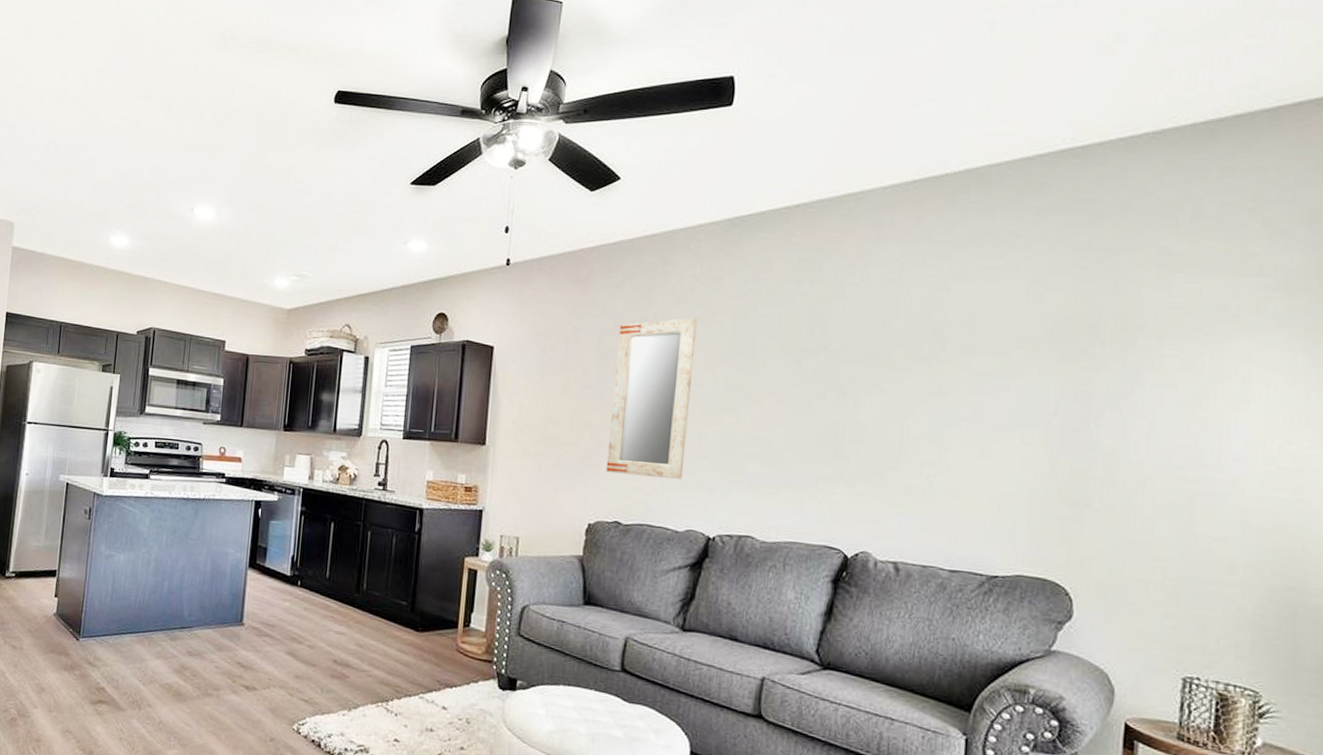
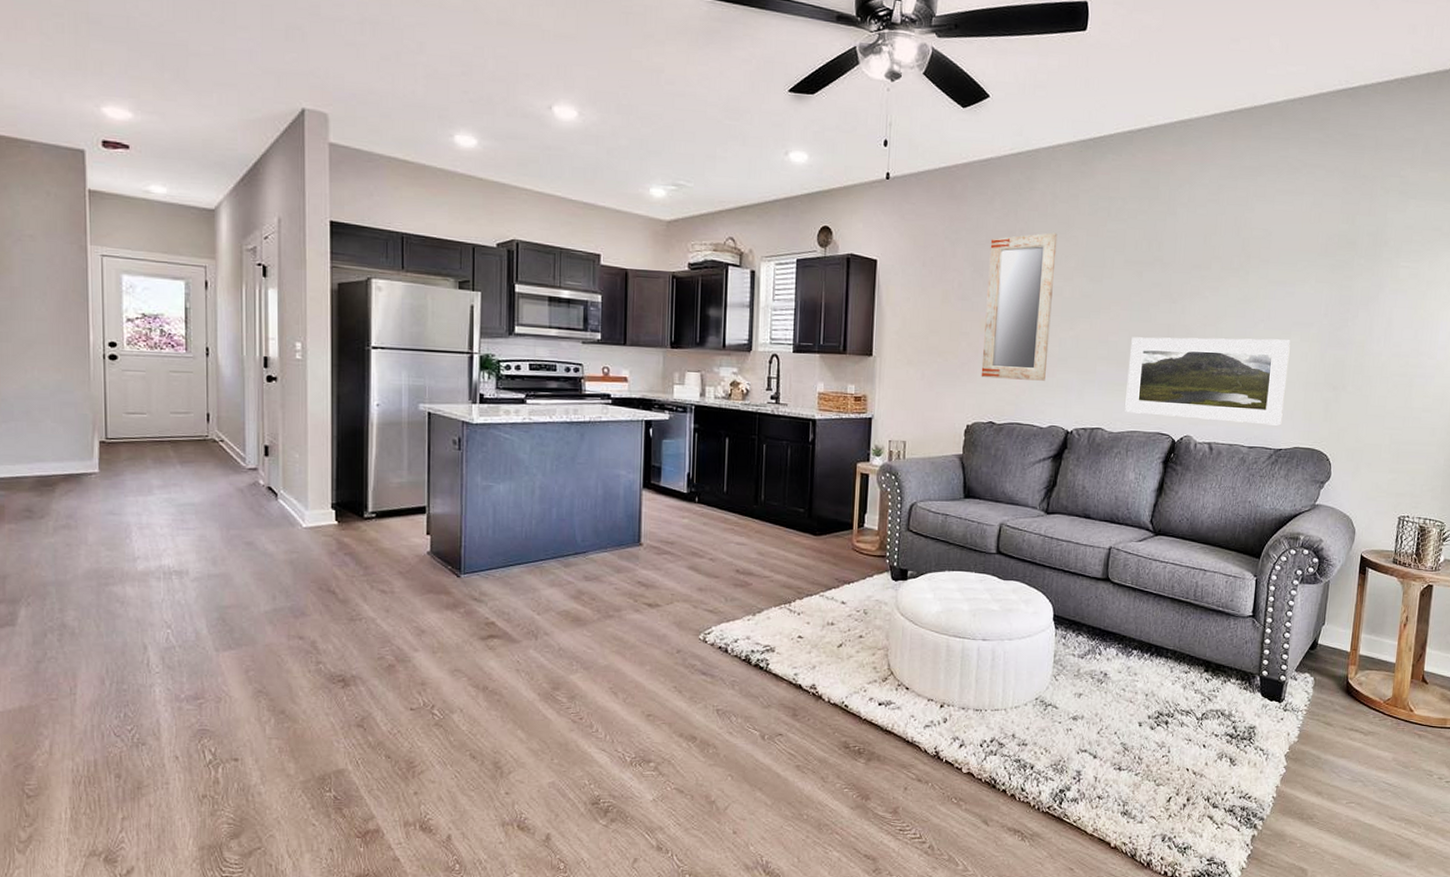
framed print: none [781,433,1006,547] -> present [1125,337,1291,426]

